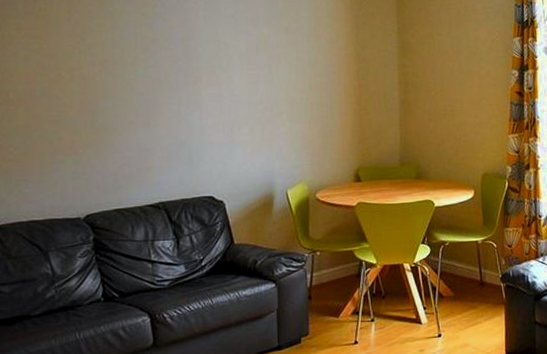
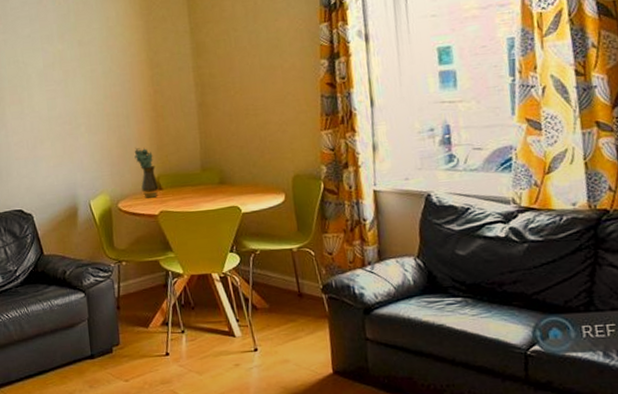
vase: none [335,138,358,190] -> present [134,147,159,198]

